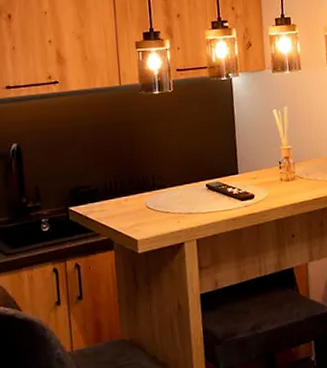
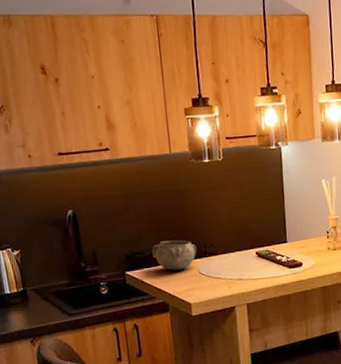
decorative bowl: none [98,172,145,205] -> present [152,240,197,271]

